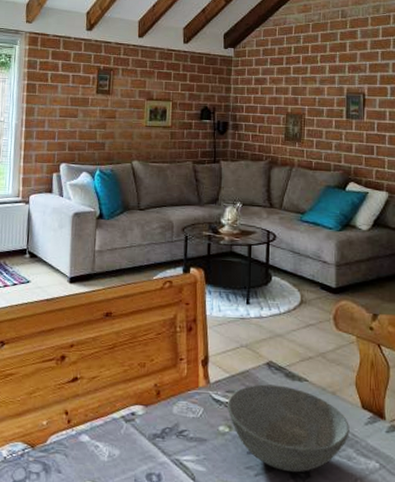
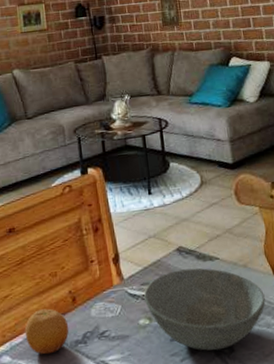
fruit: none [106,396,150,442] -> present [24,308,69,355]

